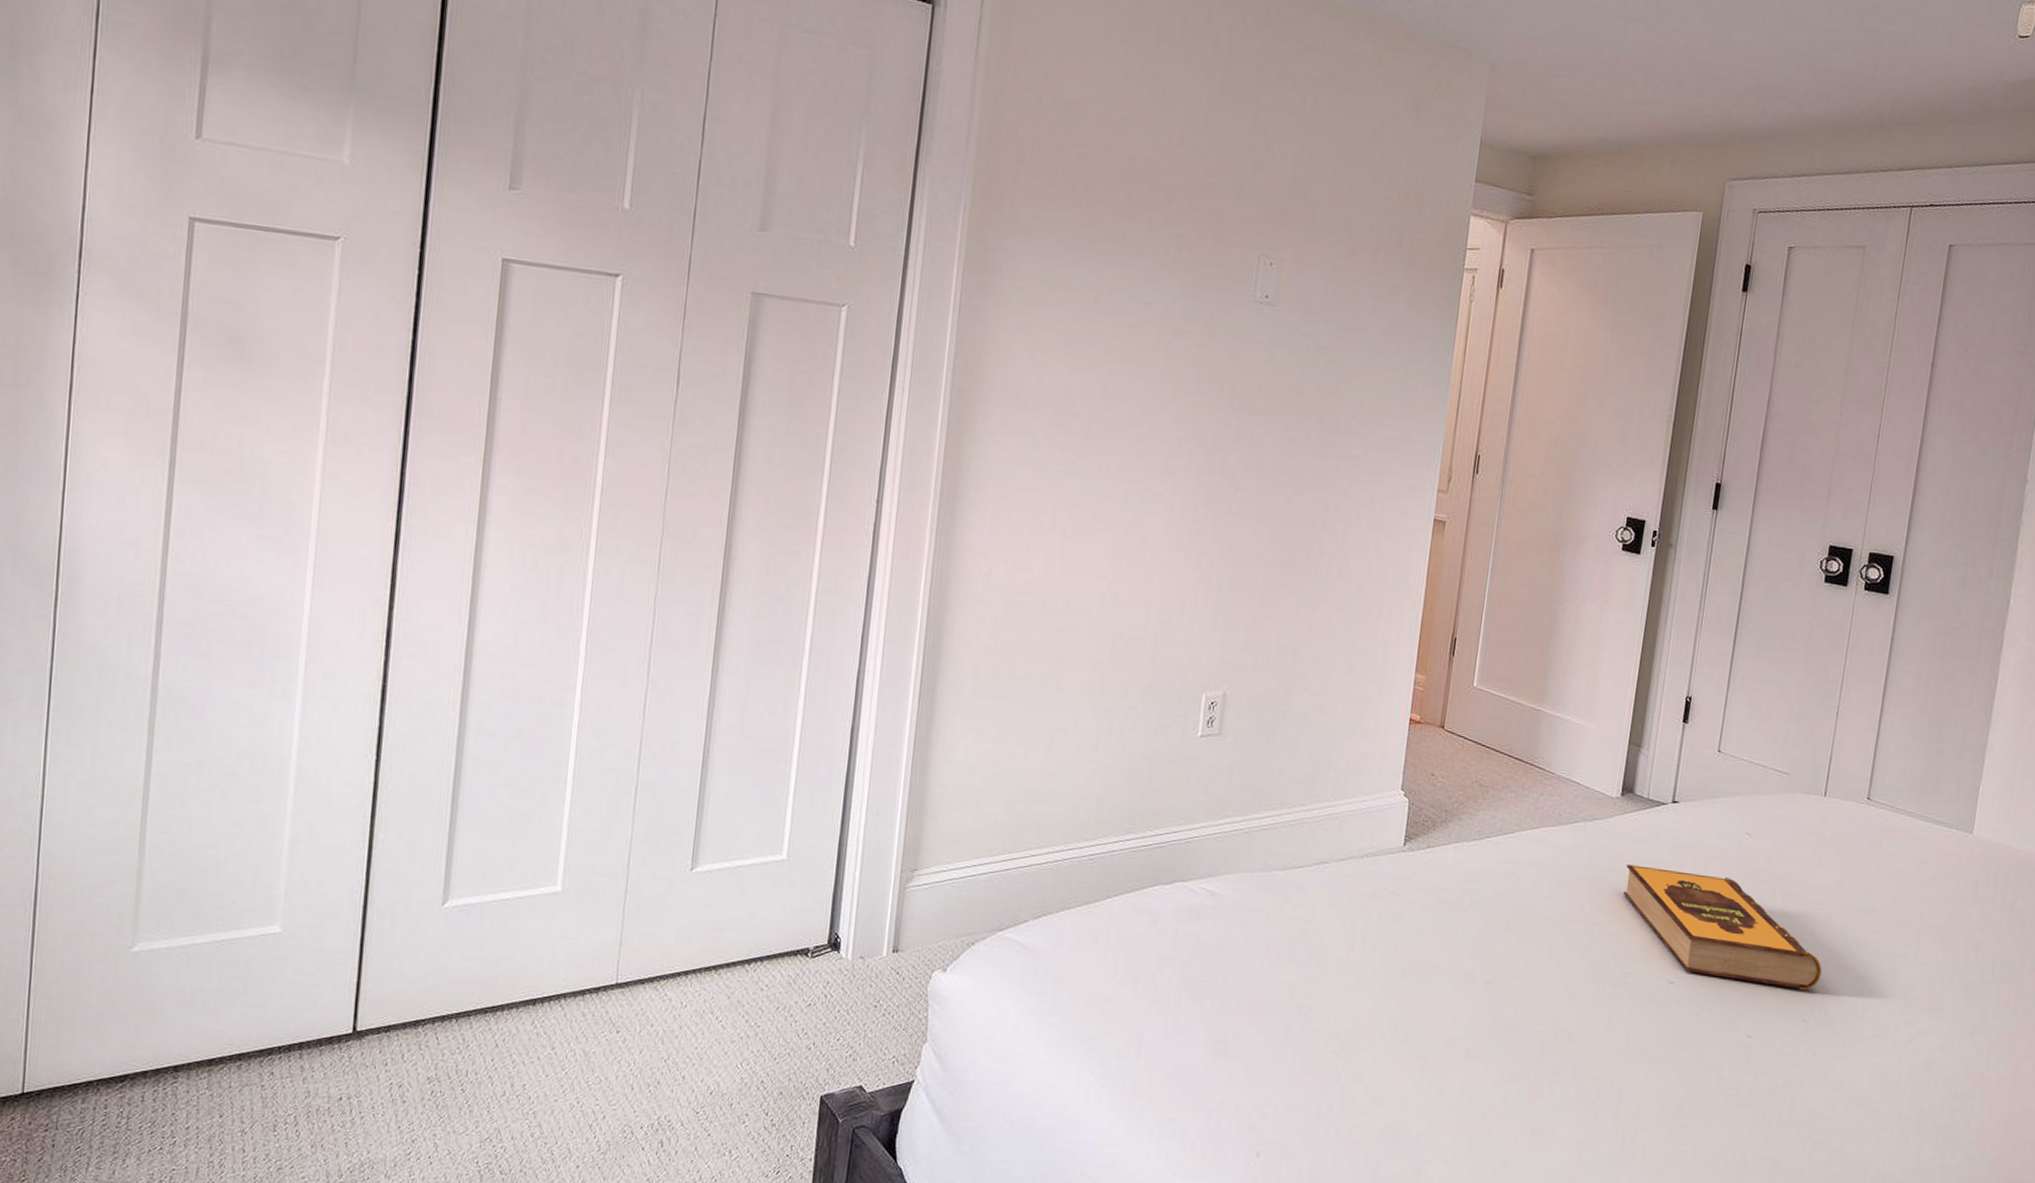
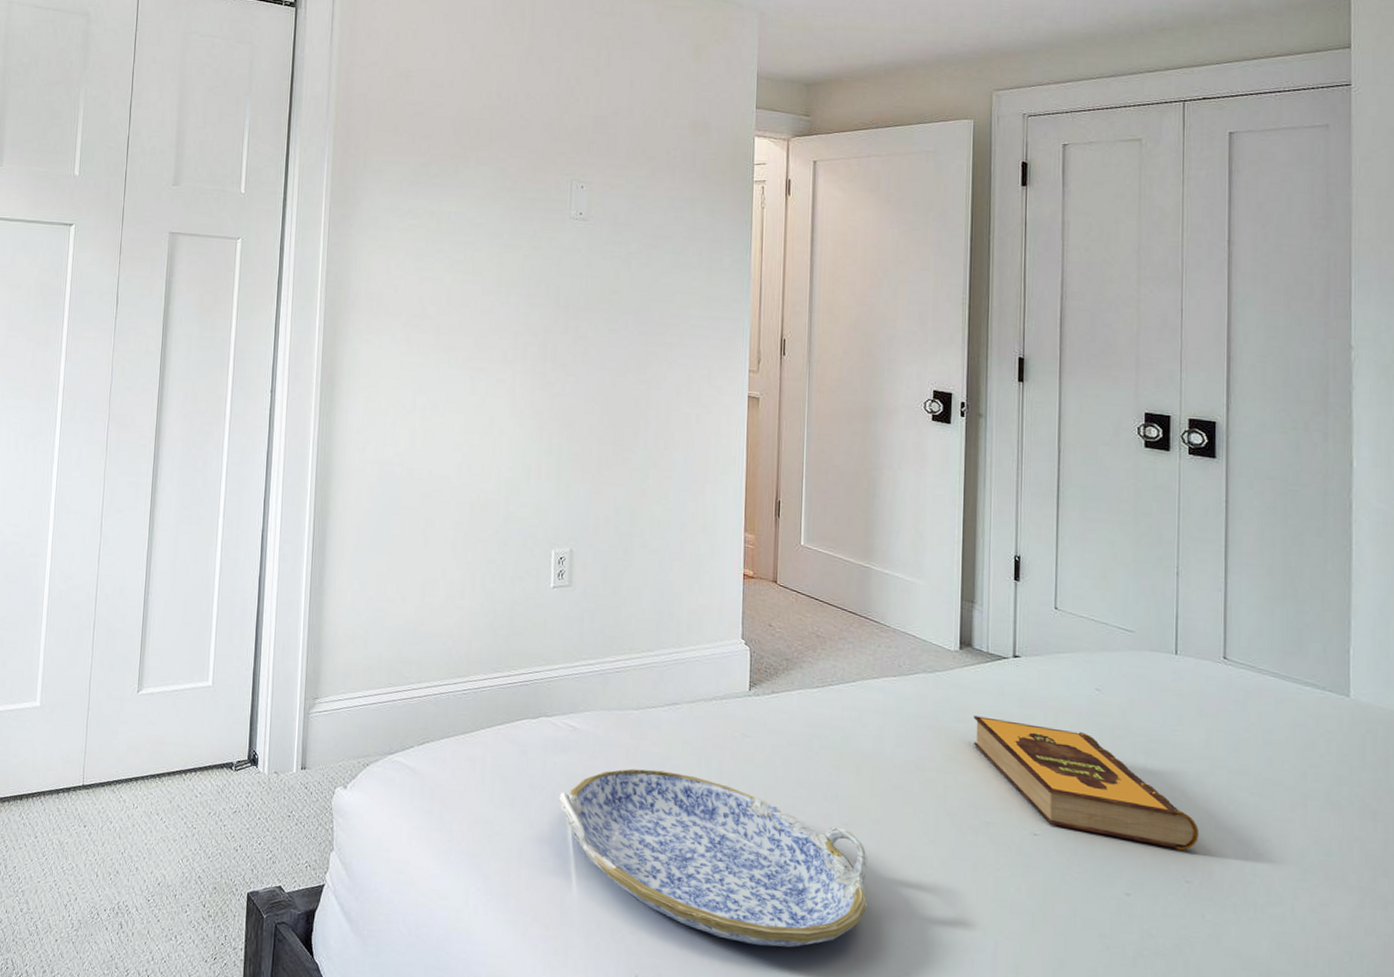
serving tray: none [1188,934,1507,1113] -> present [558,768,868,948]

